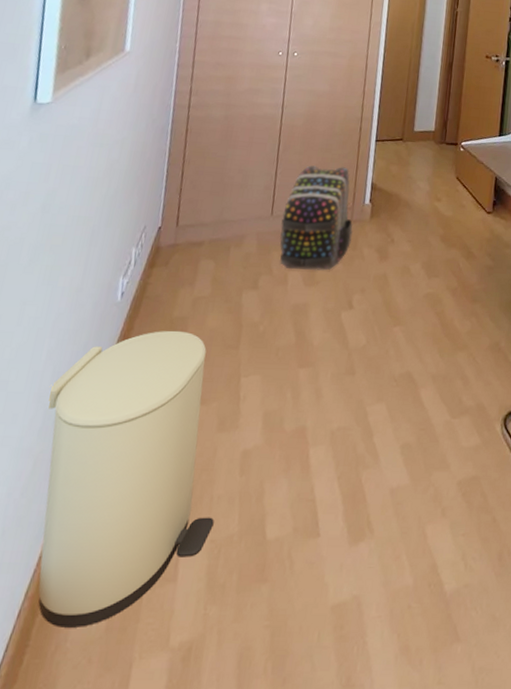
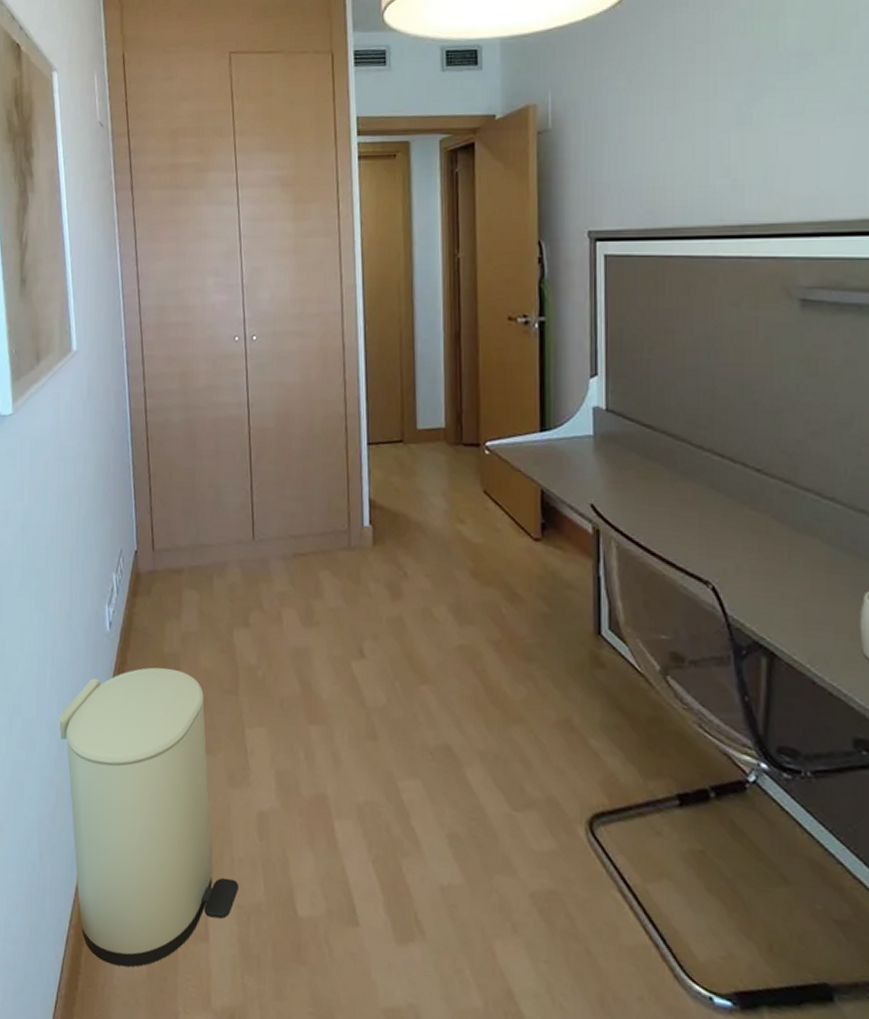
backpack: present [279,165,354,271] -> none [265,478,353,609]

